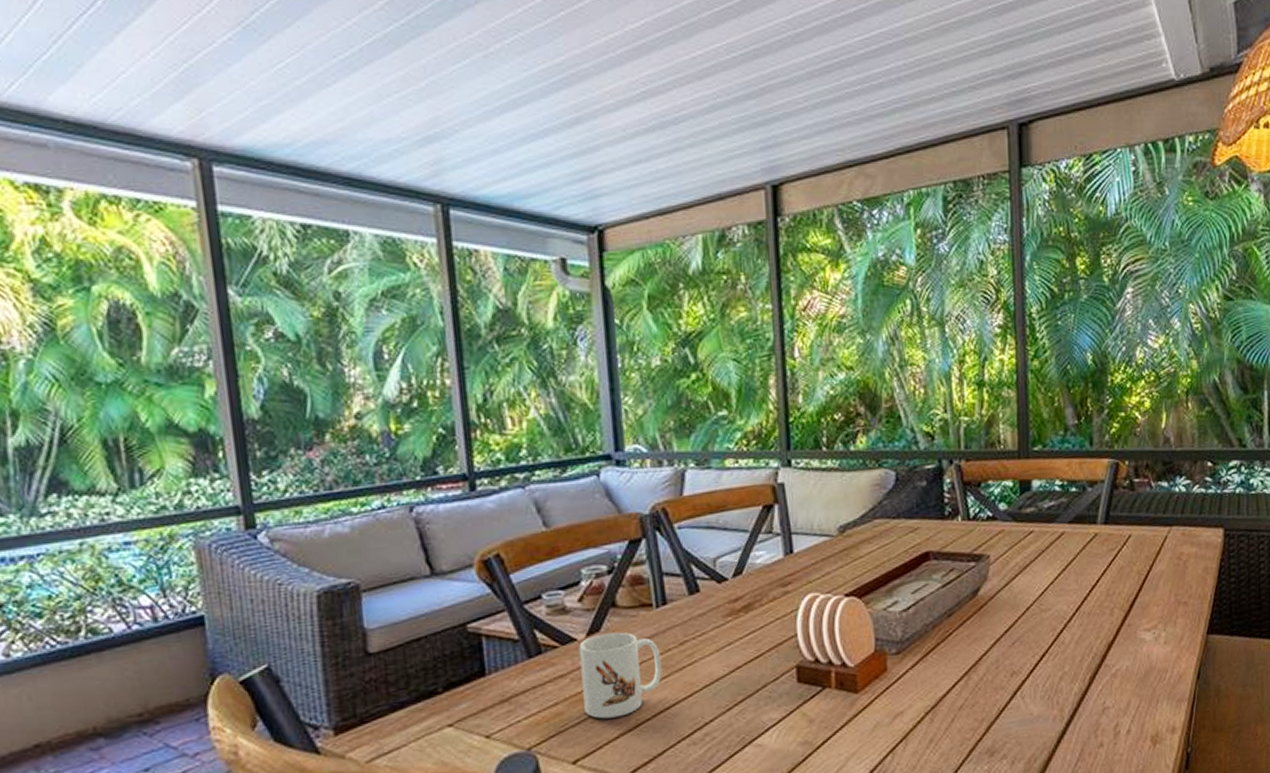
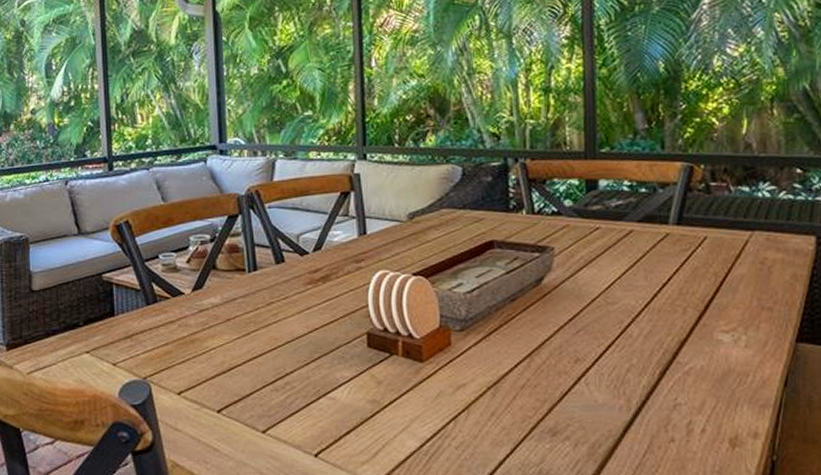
mug: present [579,632,662,719] -> none [186,290,252,360]

